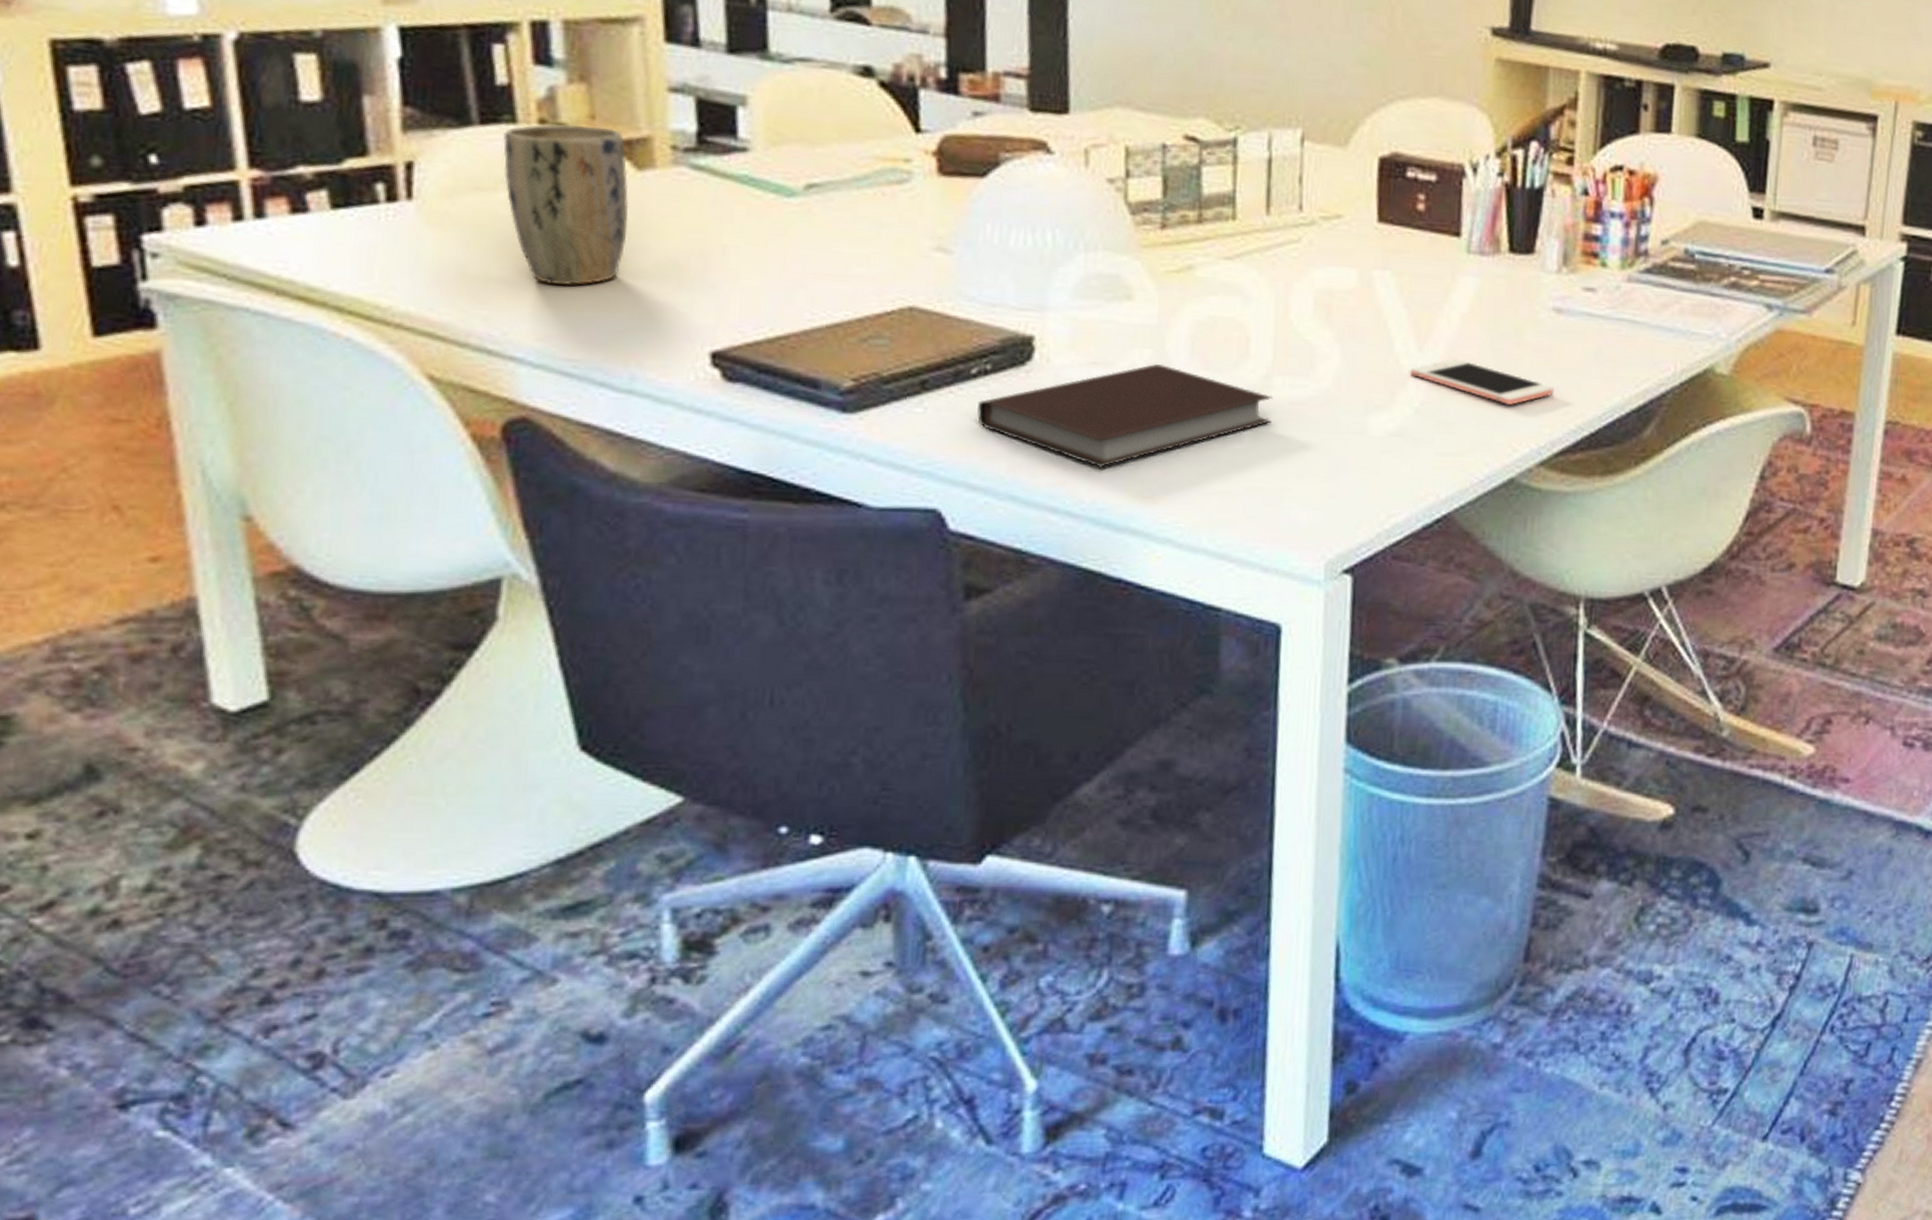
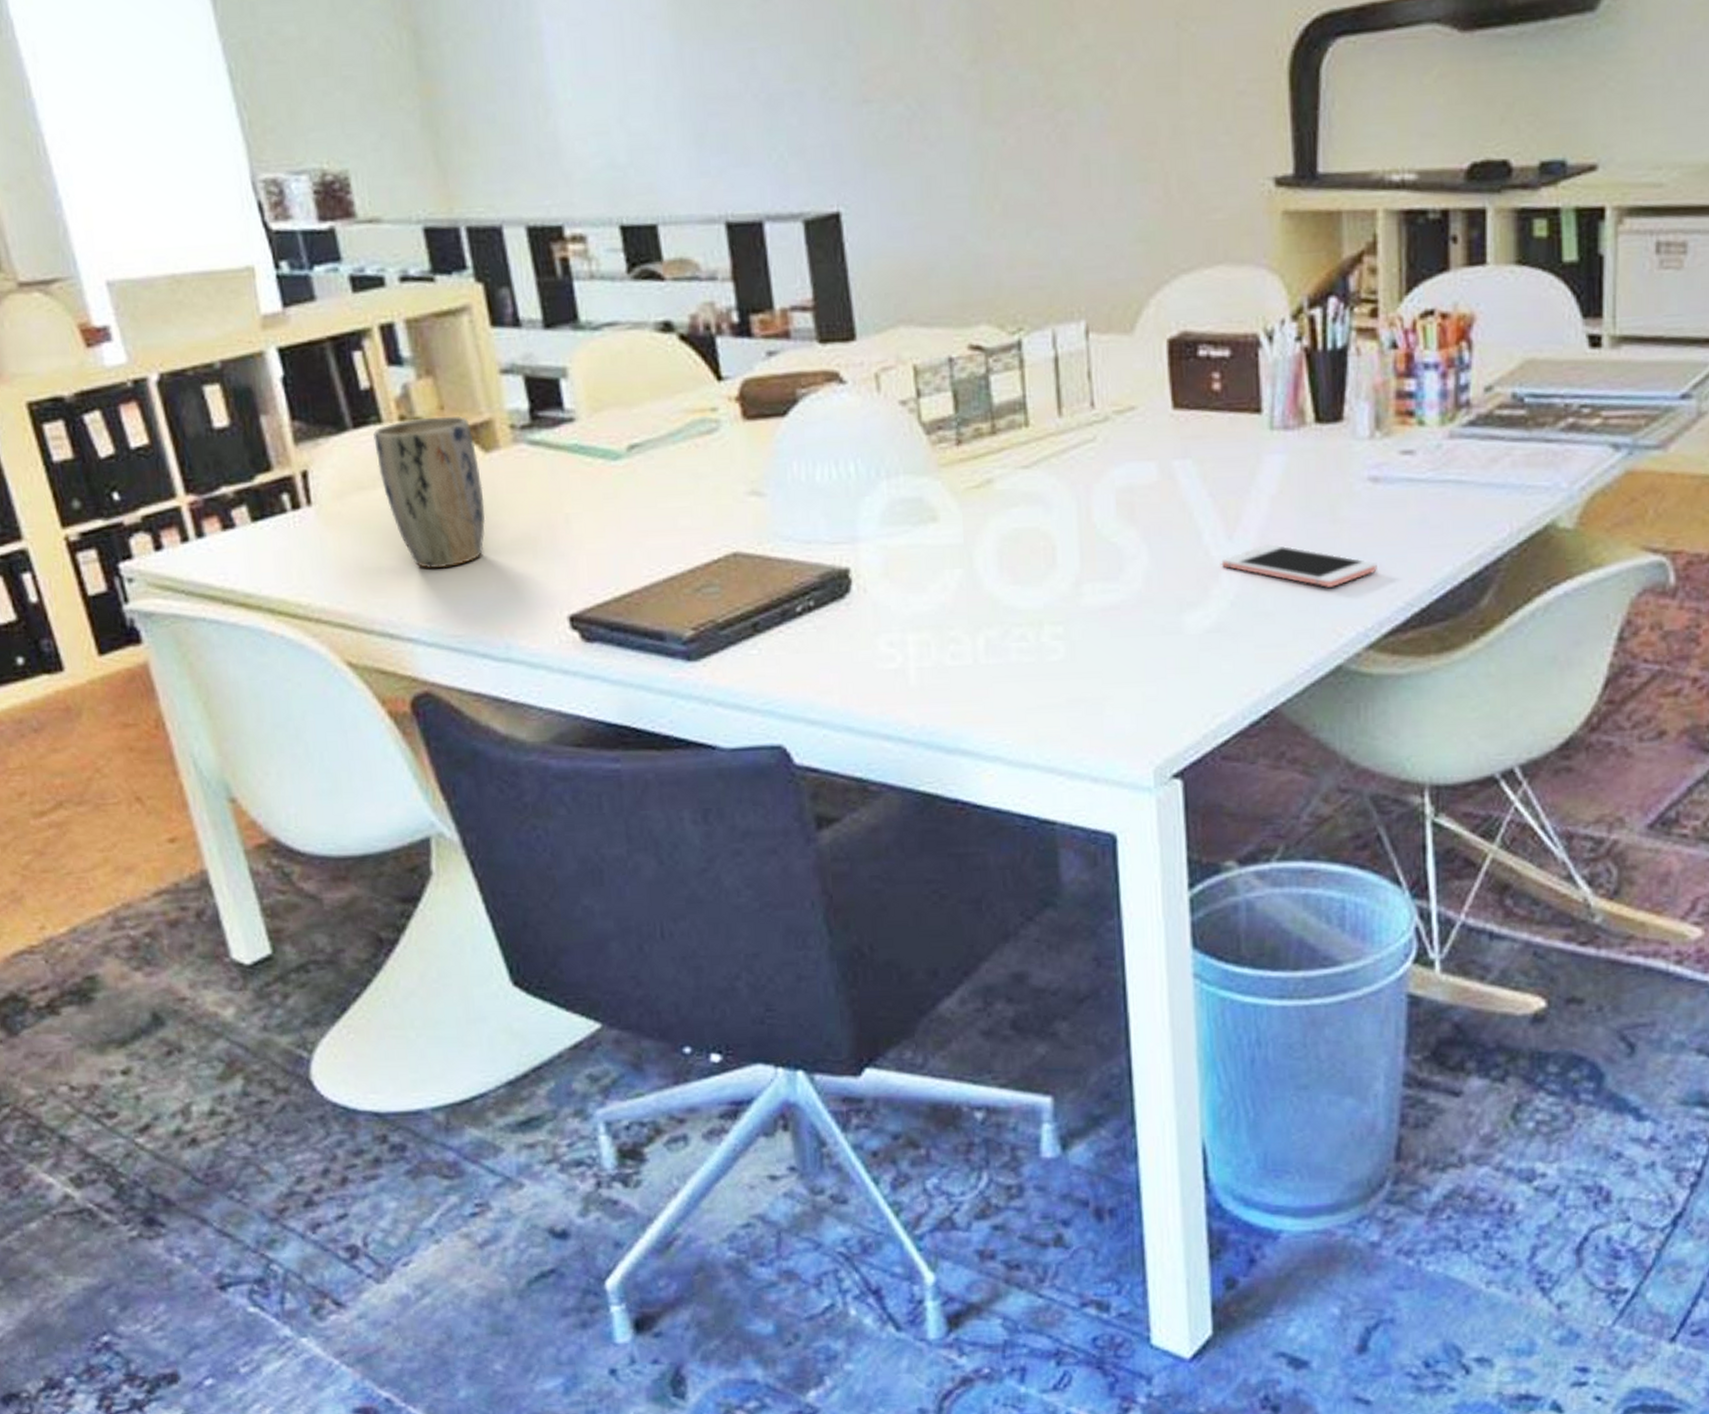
notebook: present [976,364,1273,468] -> none [805,583,1086,692]

